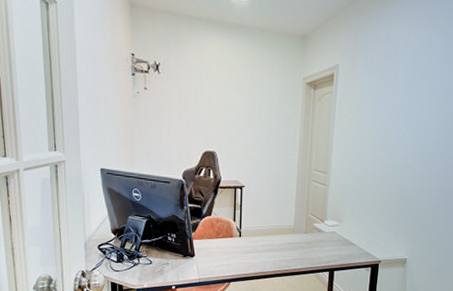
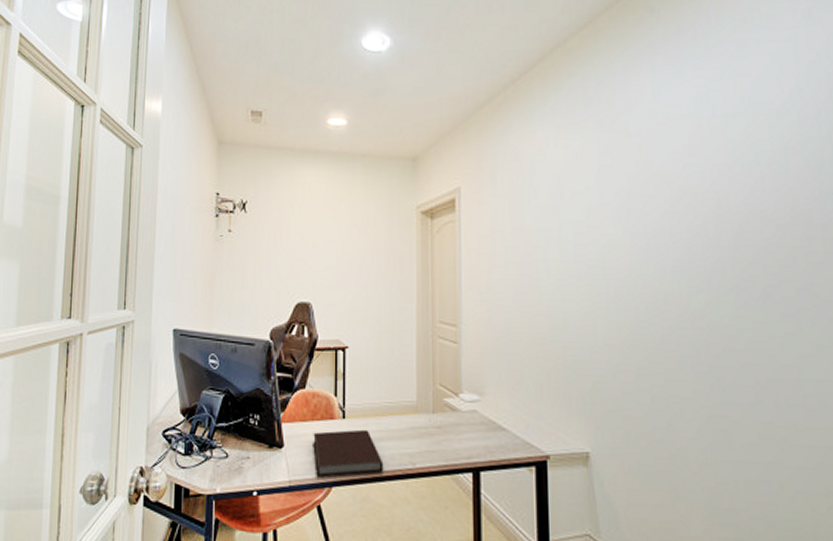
notebook: none [217,244,268,276] -> present [313,429,384,478]

